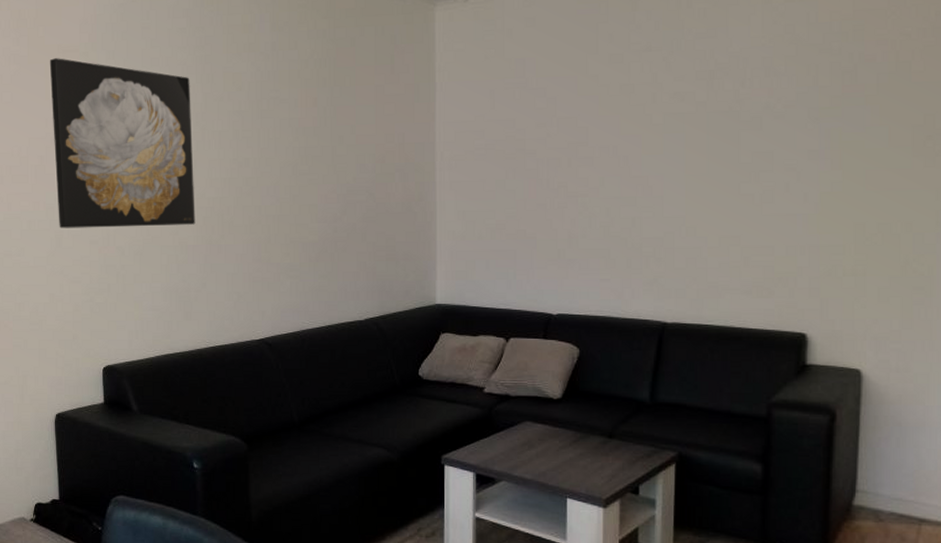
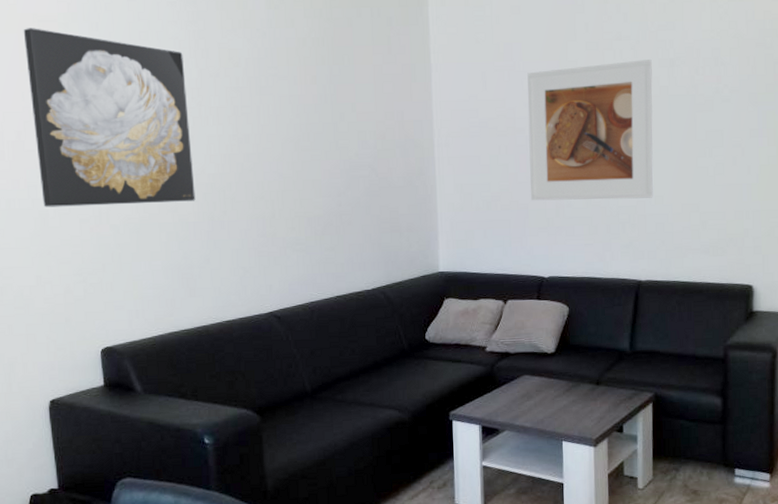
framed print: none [540,72,687,230] -> present [527,60,653,201]

